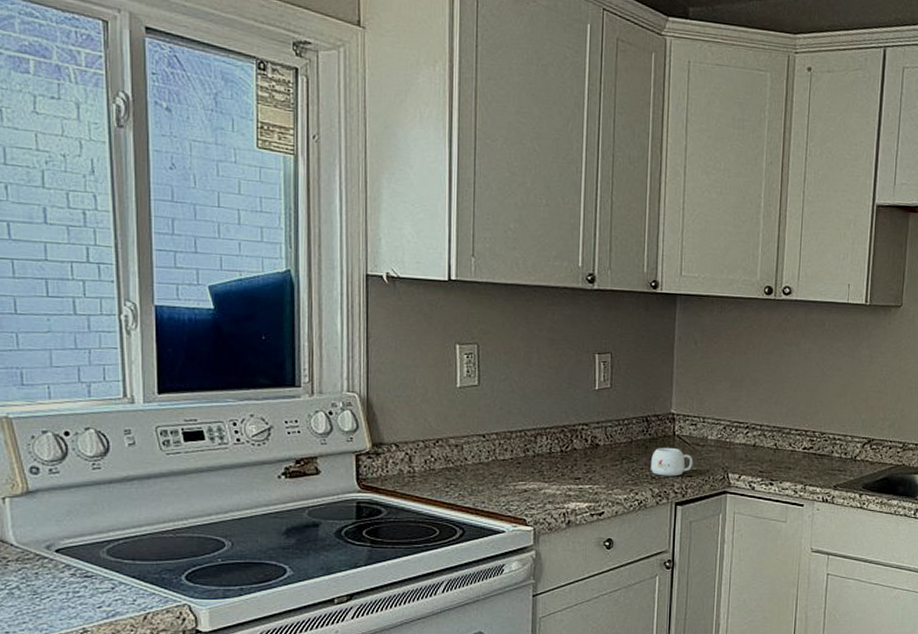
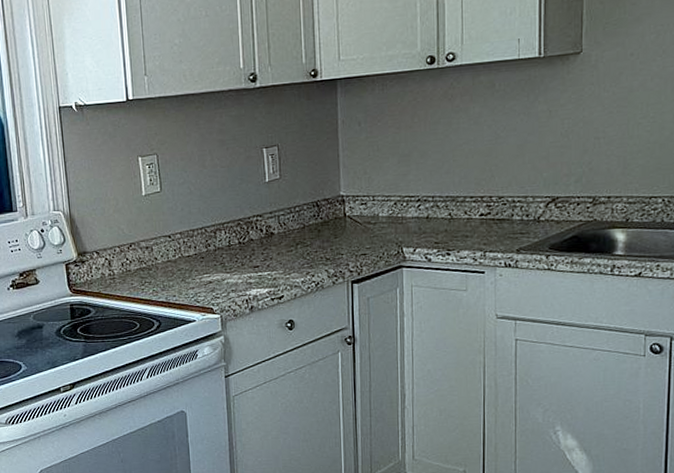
mug: present [651,447,693,477] -> none [324,228,366,257]

